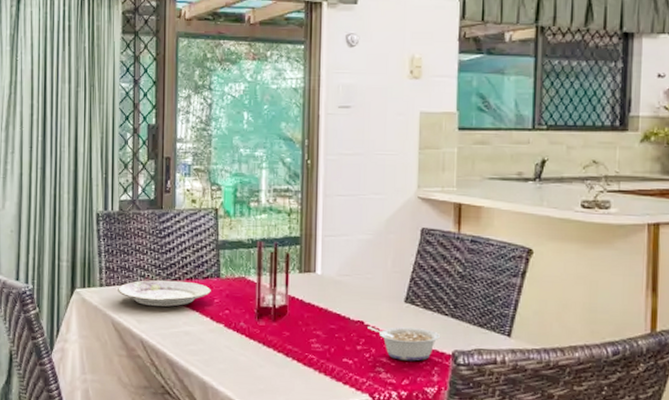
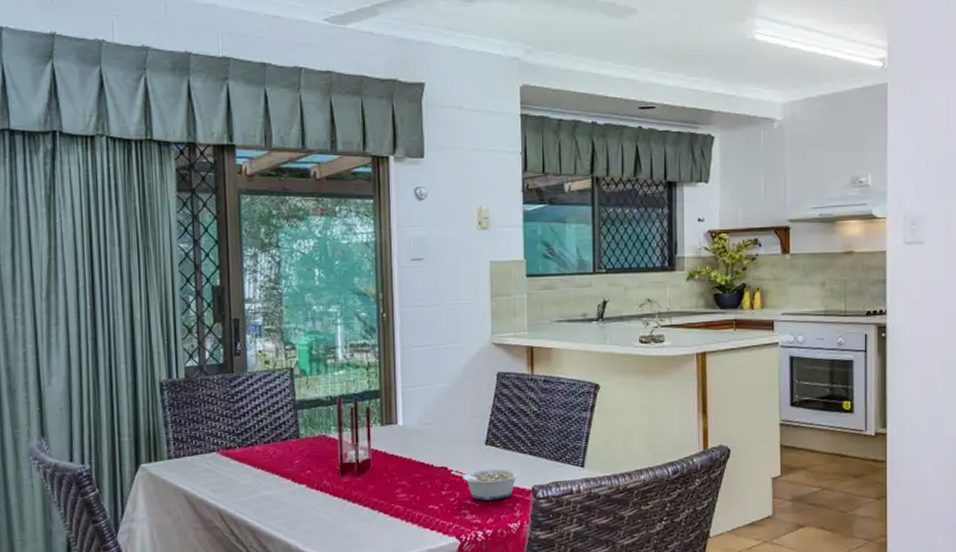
plate: present [118,279,211,307] -> none [188,445,291,475]

